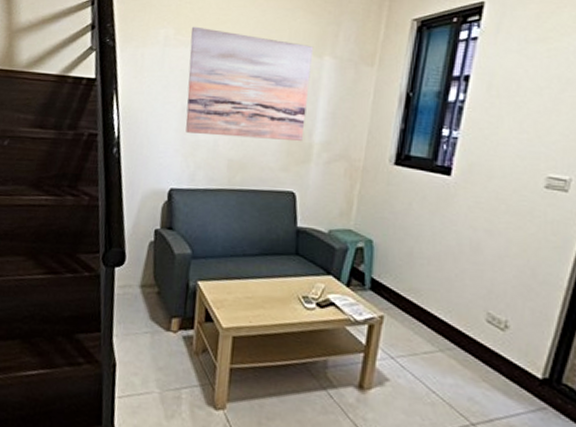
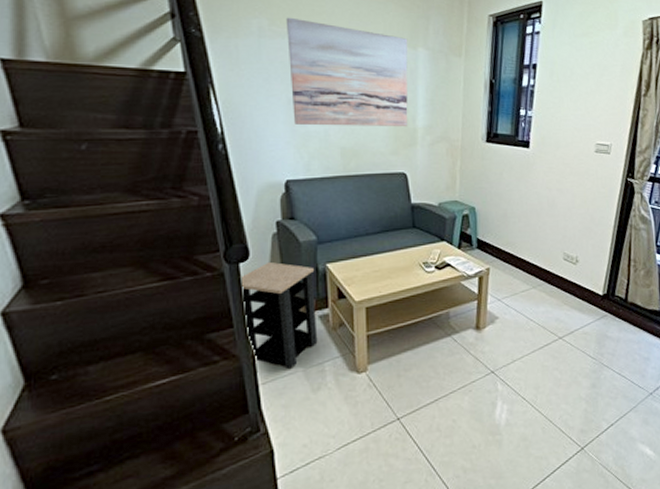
side table: none [113,270,185,387] -> present [240,261,318,369]

